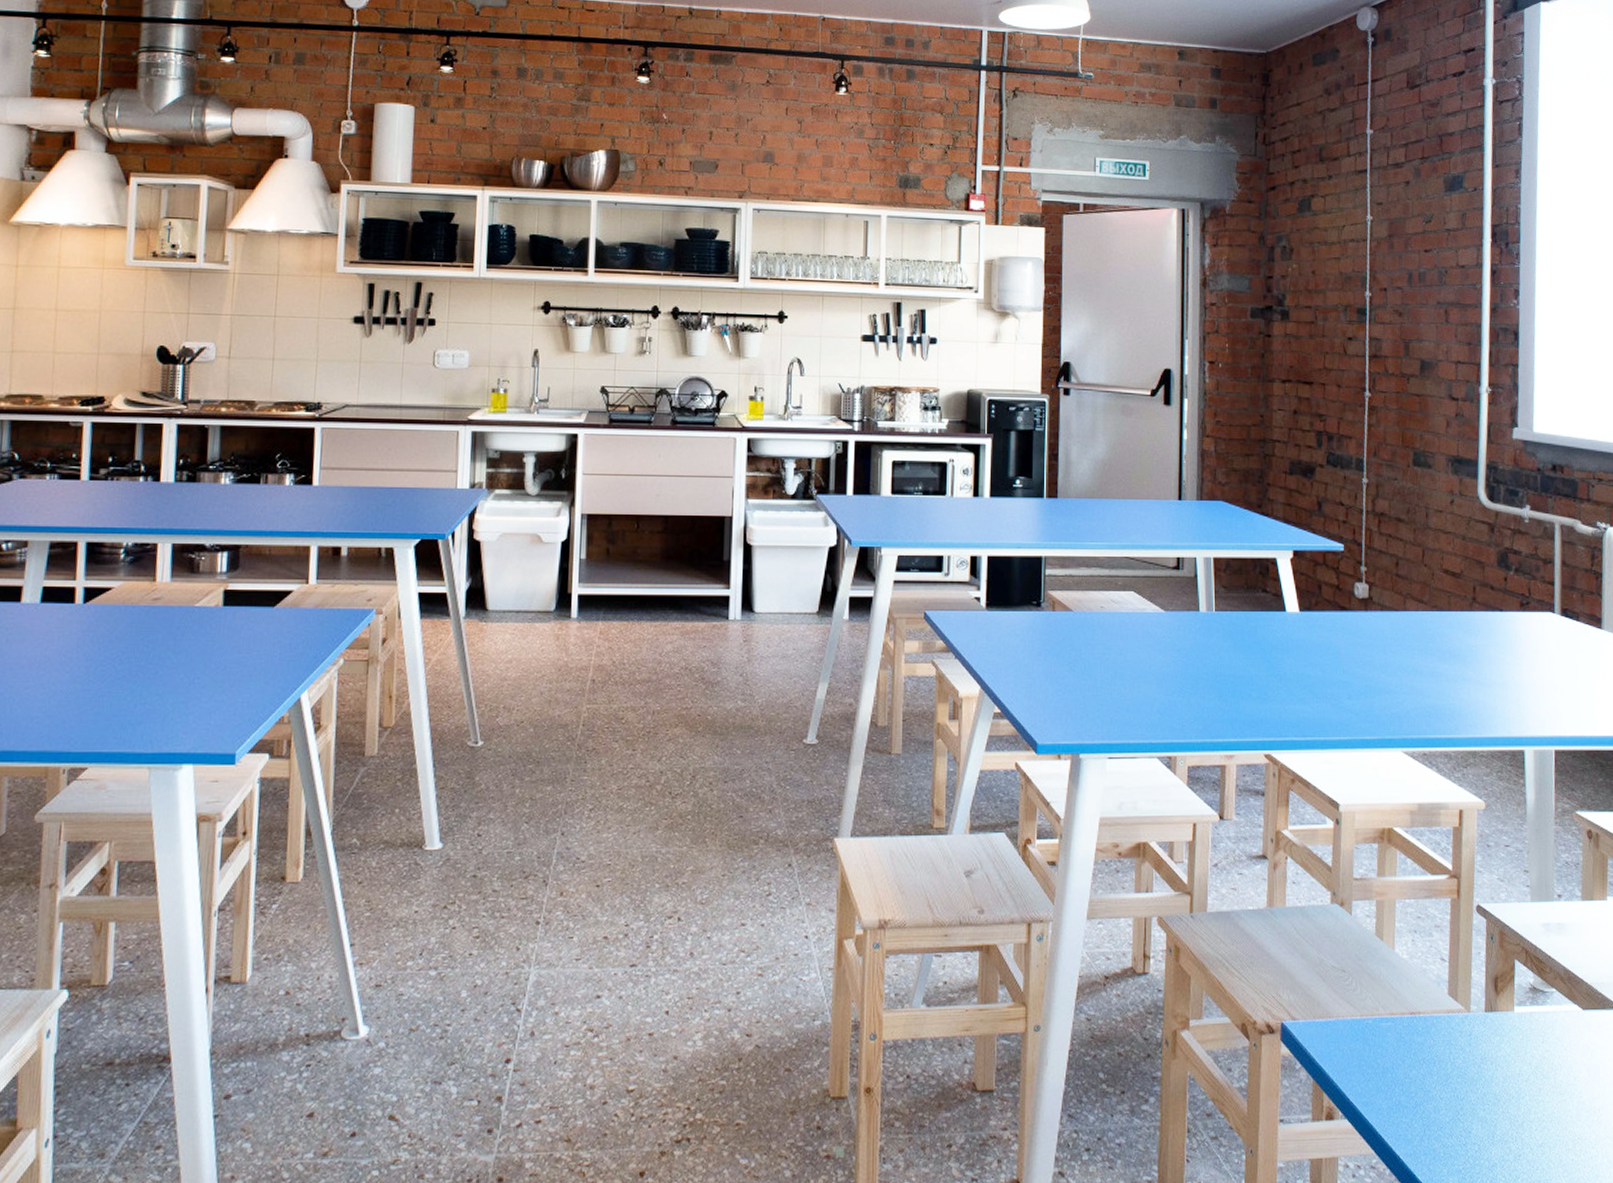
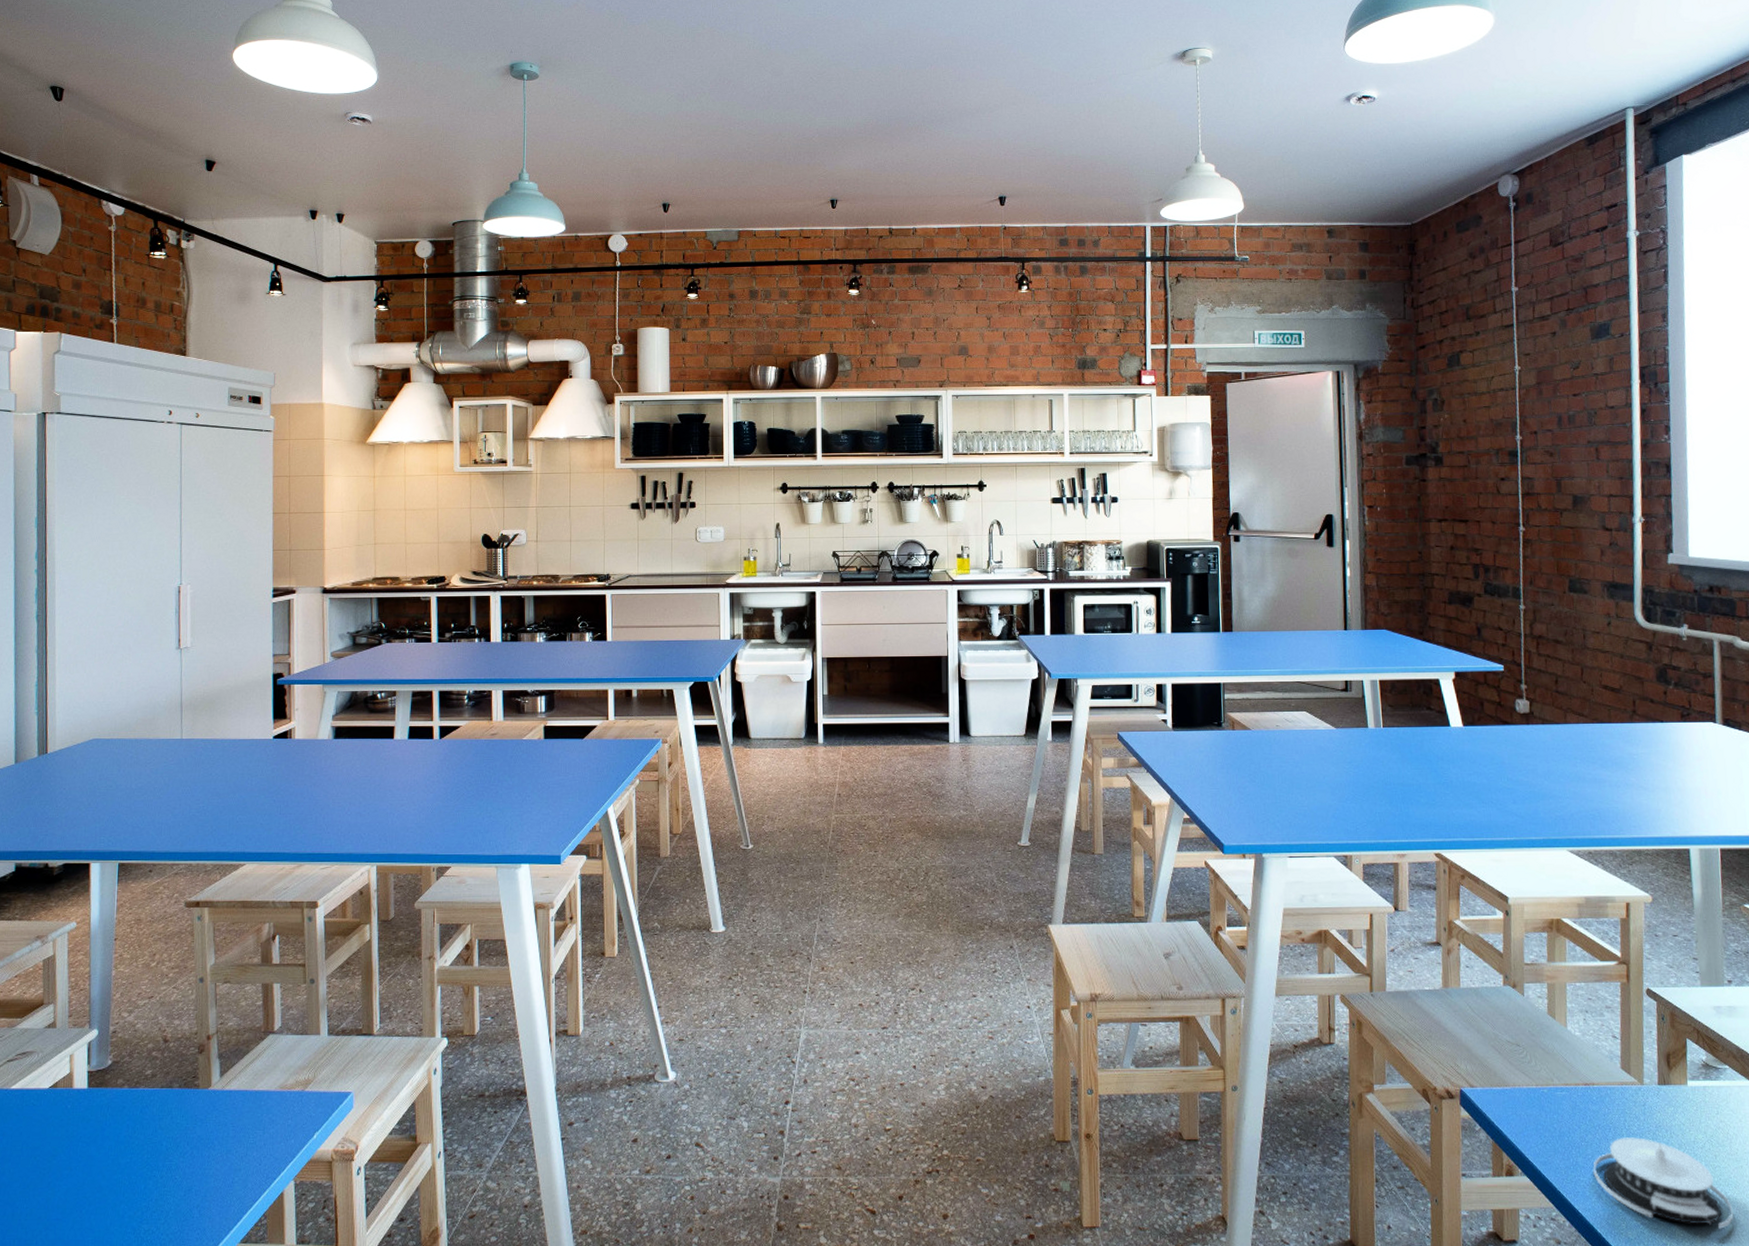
architectural model: none [1416,1071,1556,1171] -> present [1593,1137,1734,1229]

